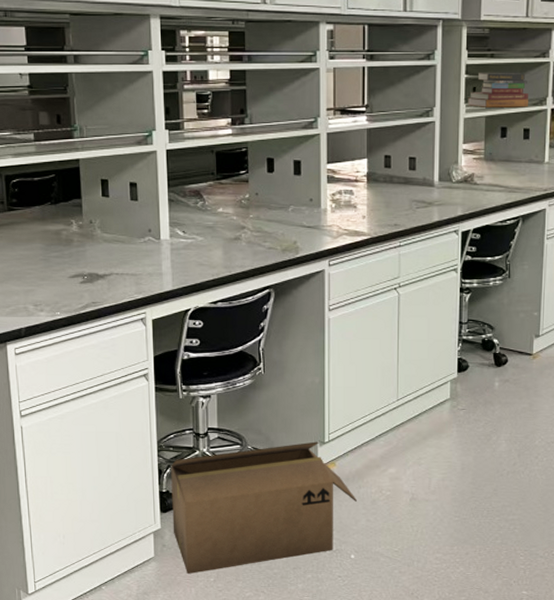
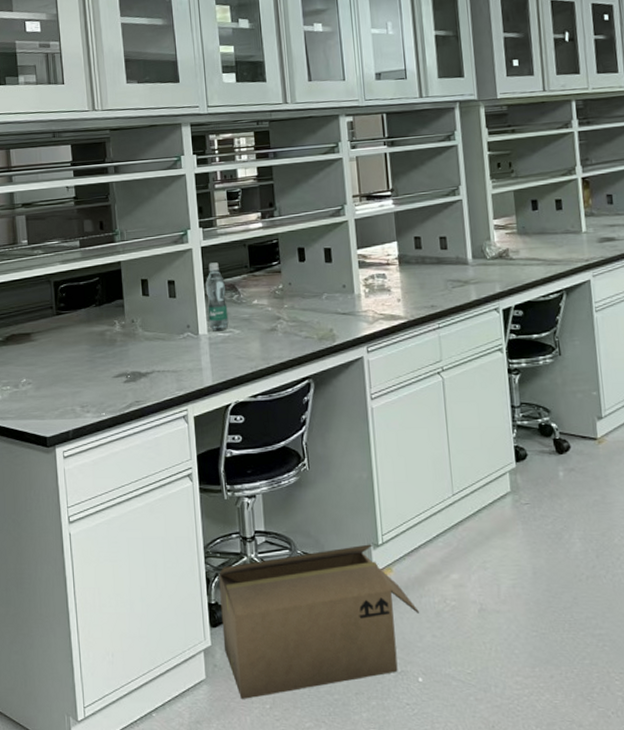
bottle: none [170,167,192,237] -> present [206,262,229,332]
books: present [468,72,529,108] -> none [493,145,558,182]

